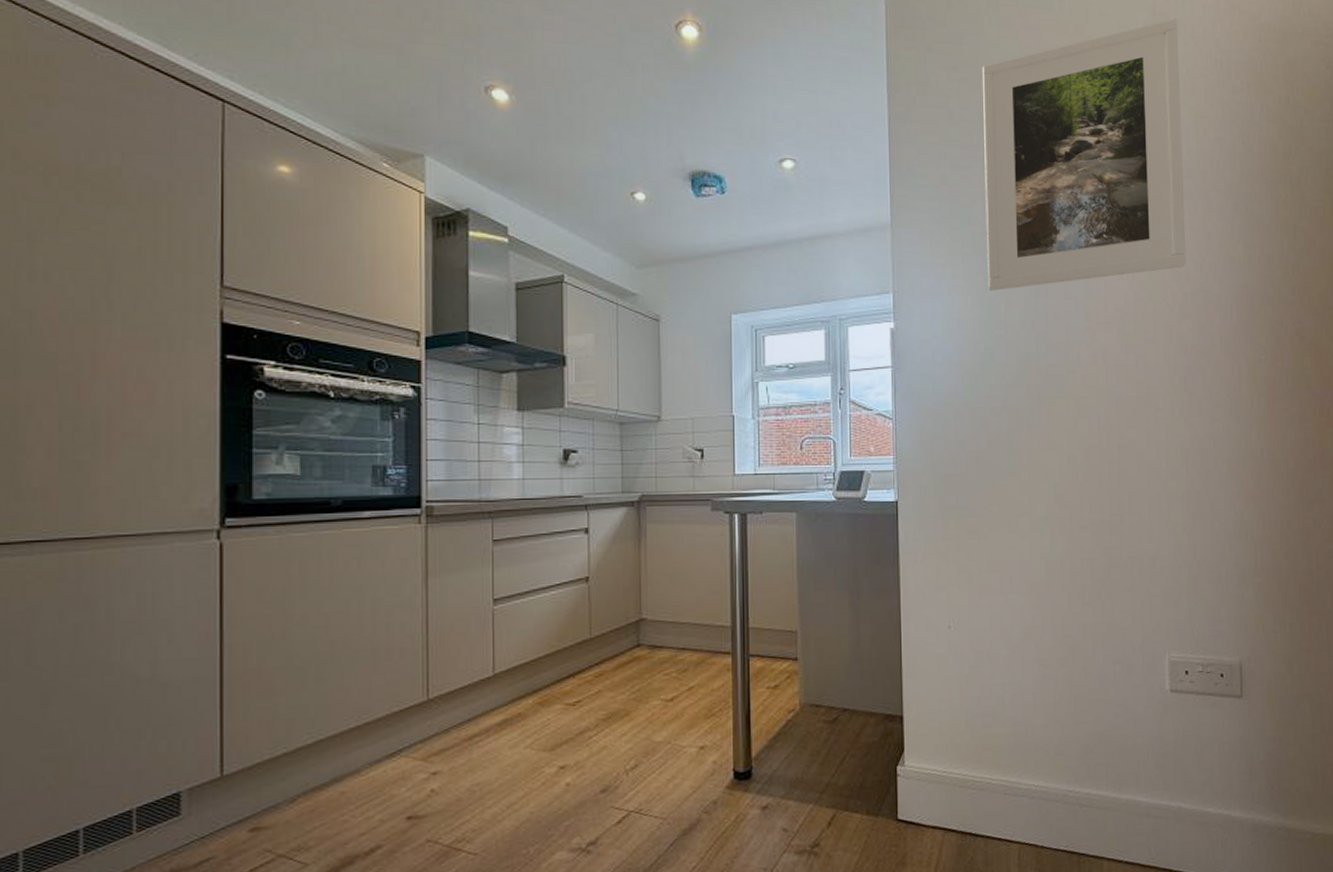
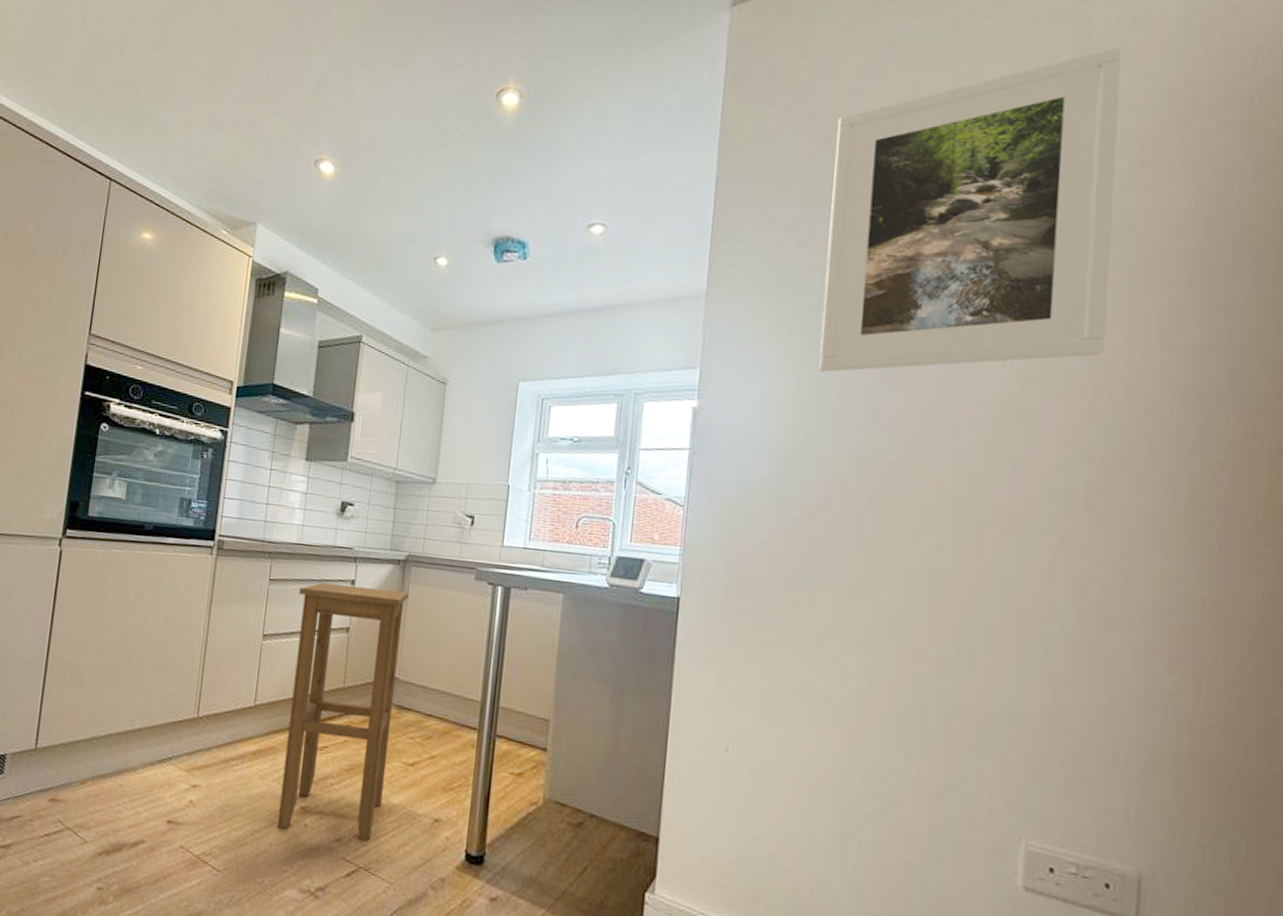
stool: none [528,532,647,793] -> present [277,582,409,840]

